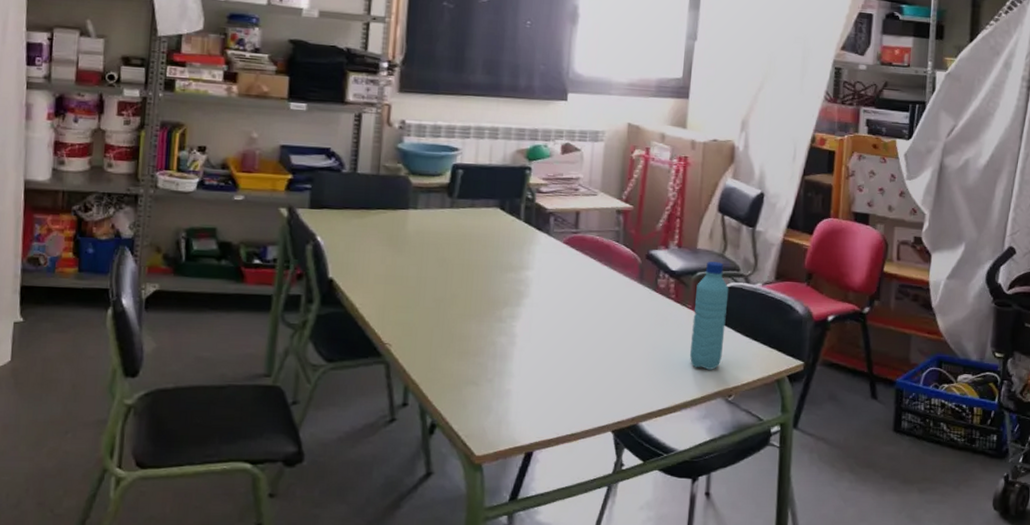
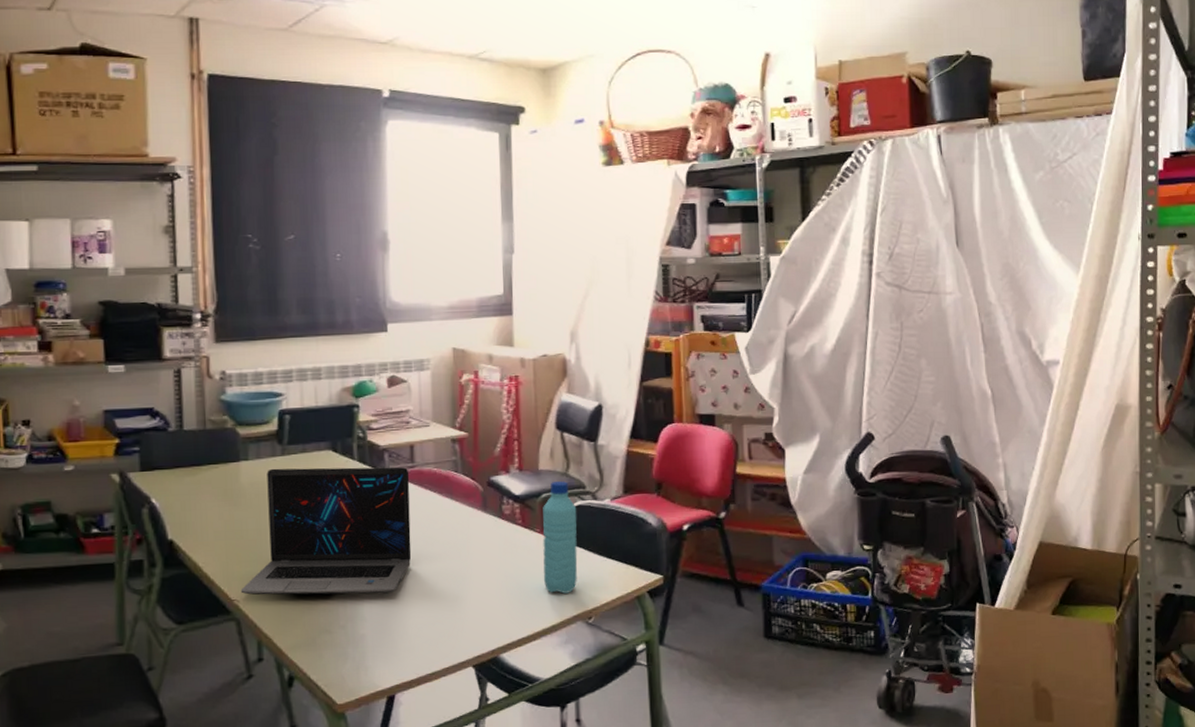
laptop: none [394,219,572,353] -> present [240,467,412,595]

